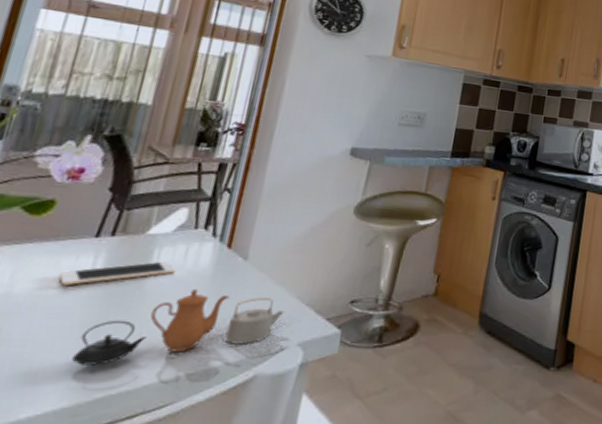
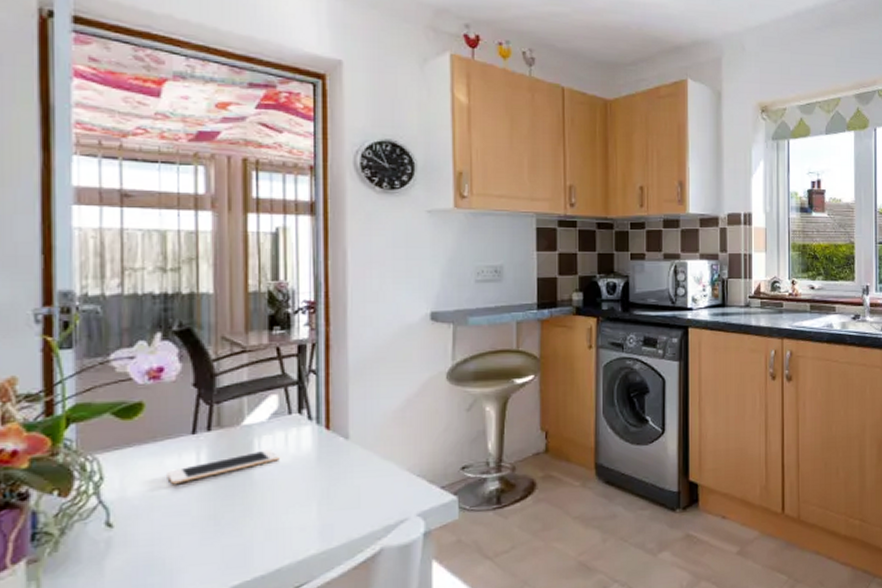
teapot: present [71,289,284,366] -> none [201,473,397,557]

